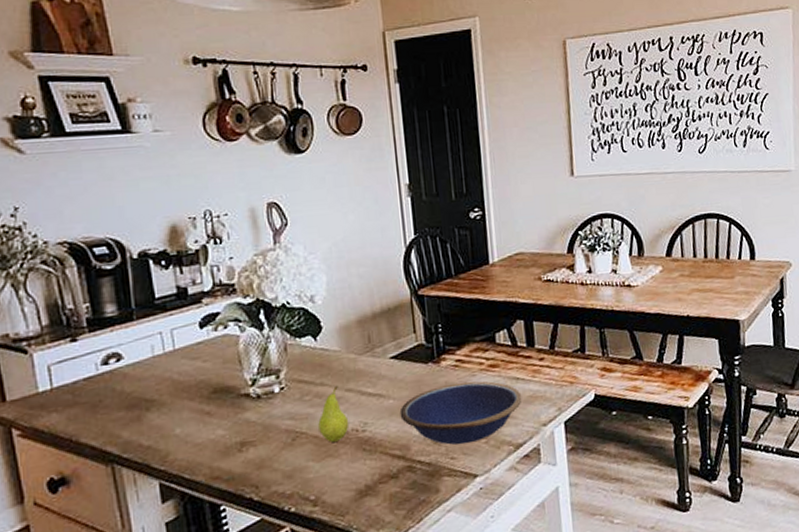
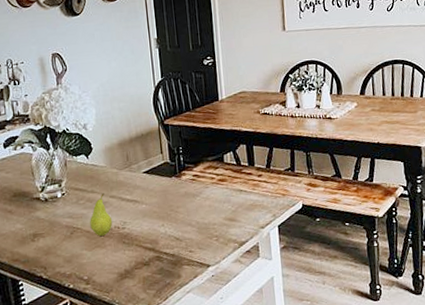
bowl: present [399,381,522,445] -> none [150,192,245,241]

